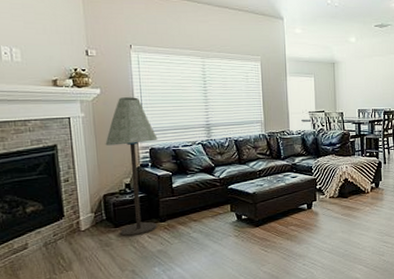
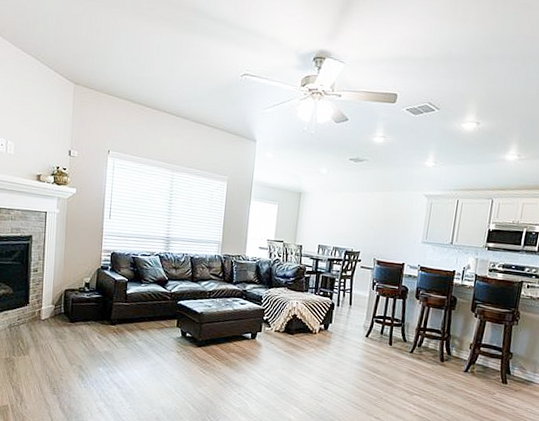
floor lamp: present [105,97,158,237] -> none [73,199,120,334]

